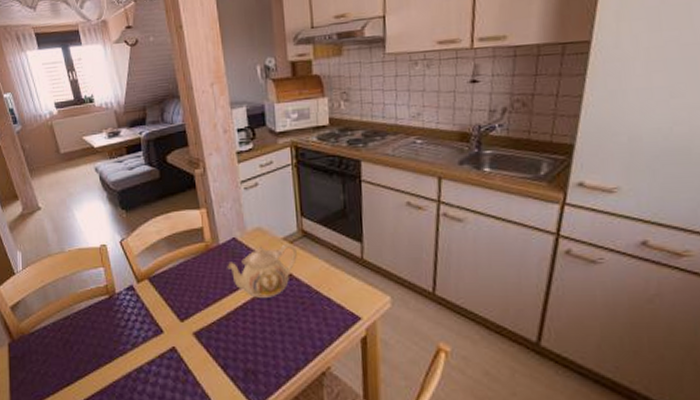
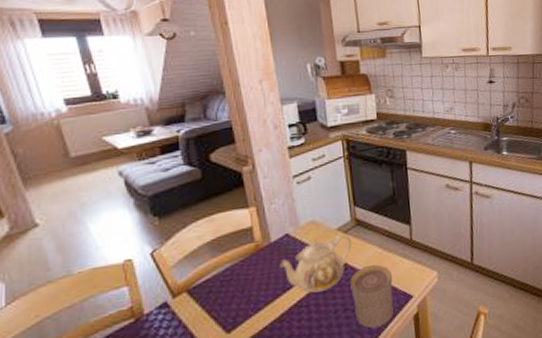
cup: none [294,280,340,343] -> present [350,265,394,329]

